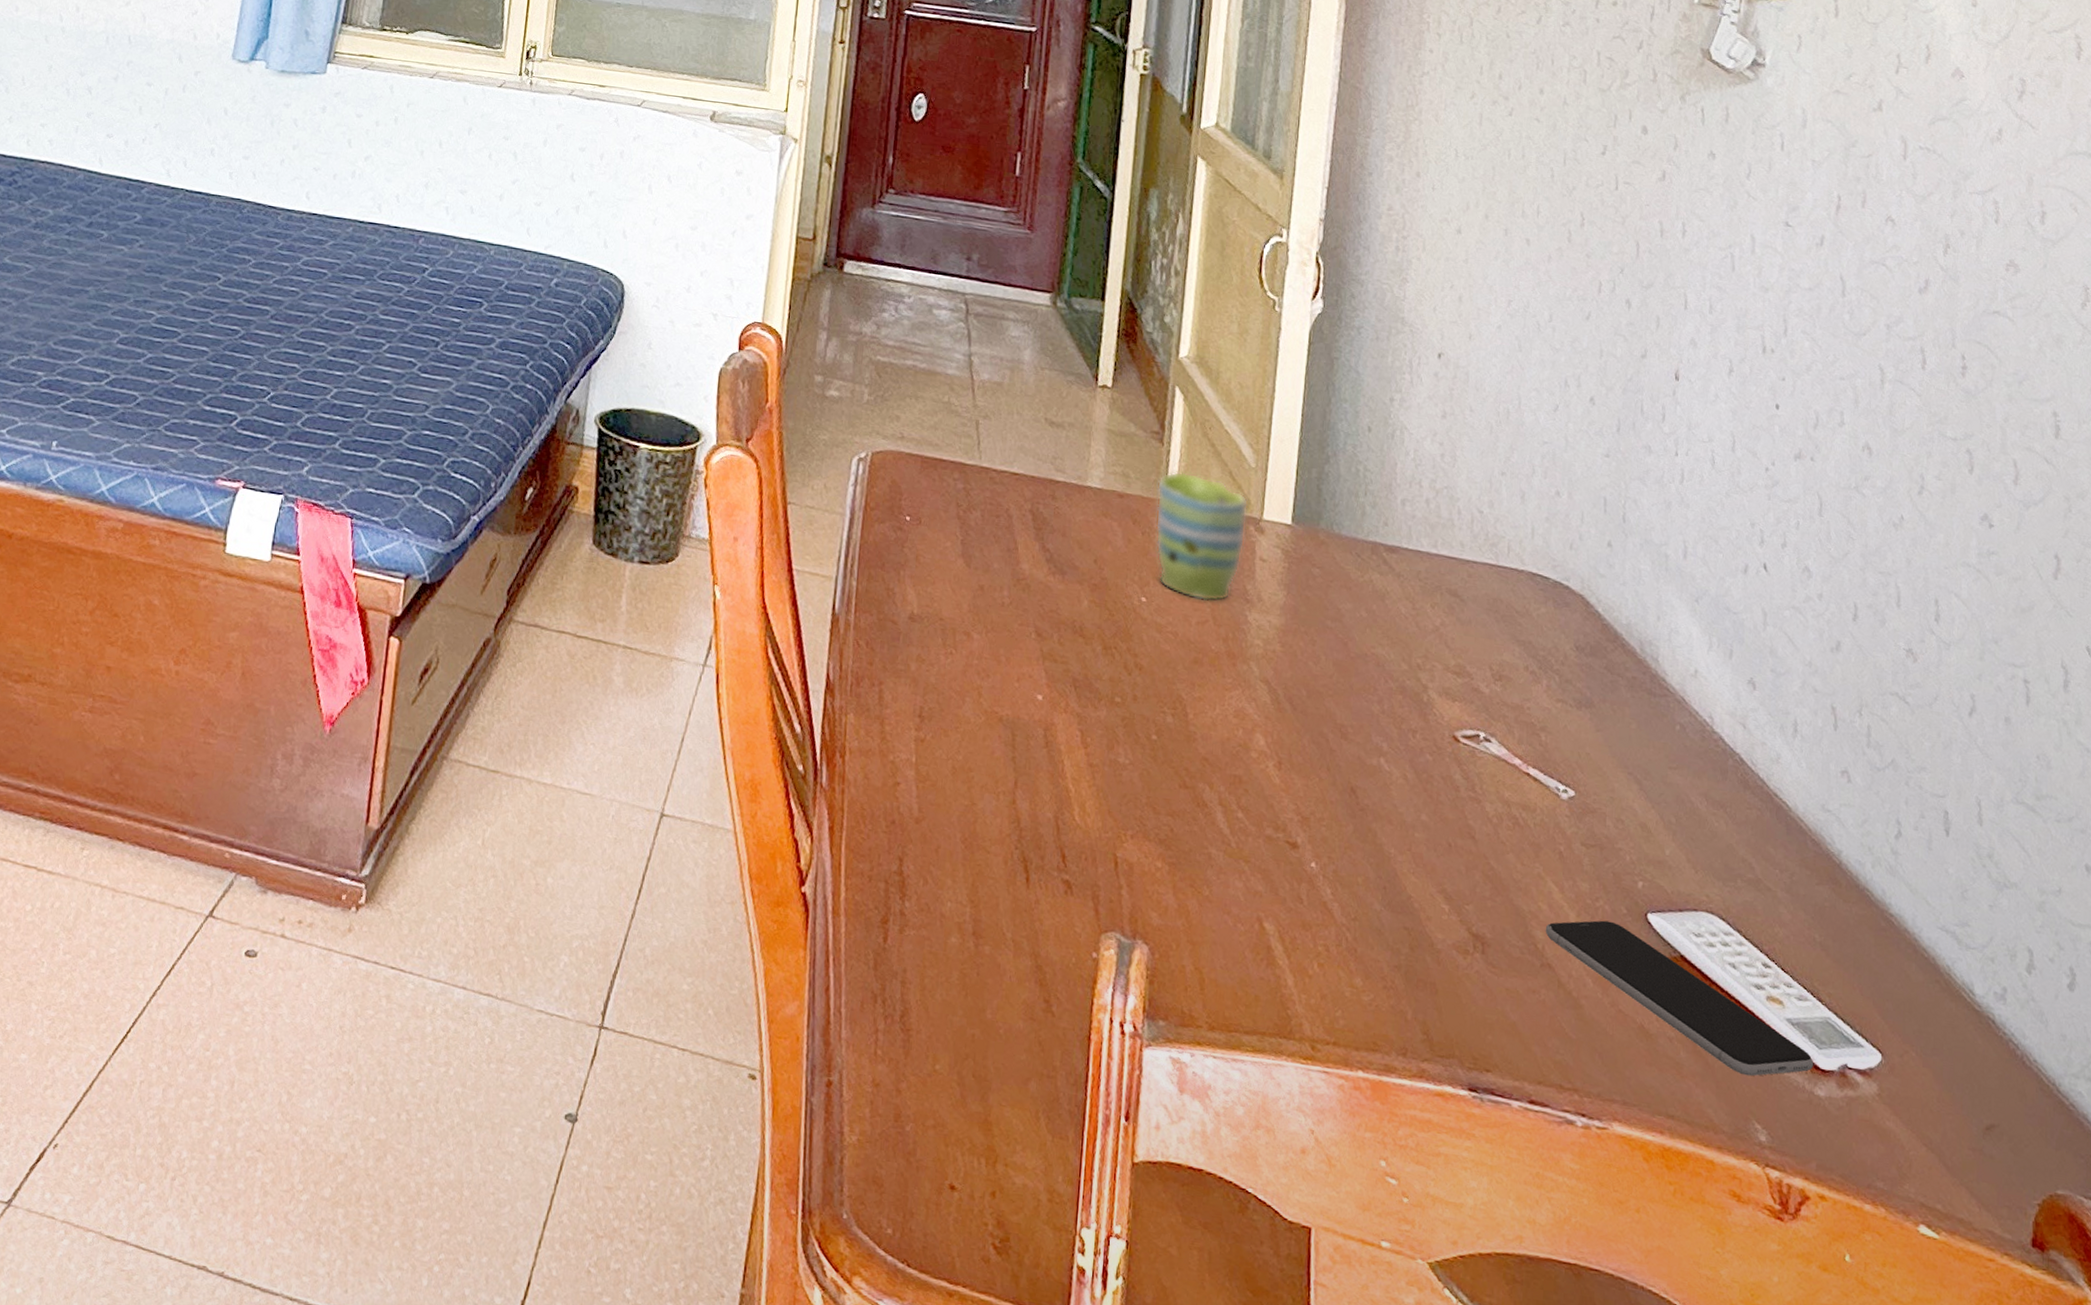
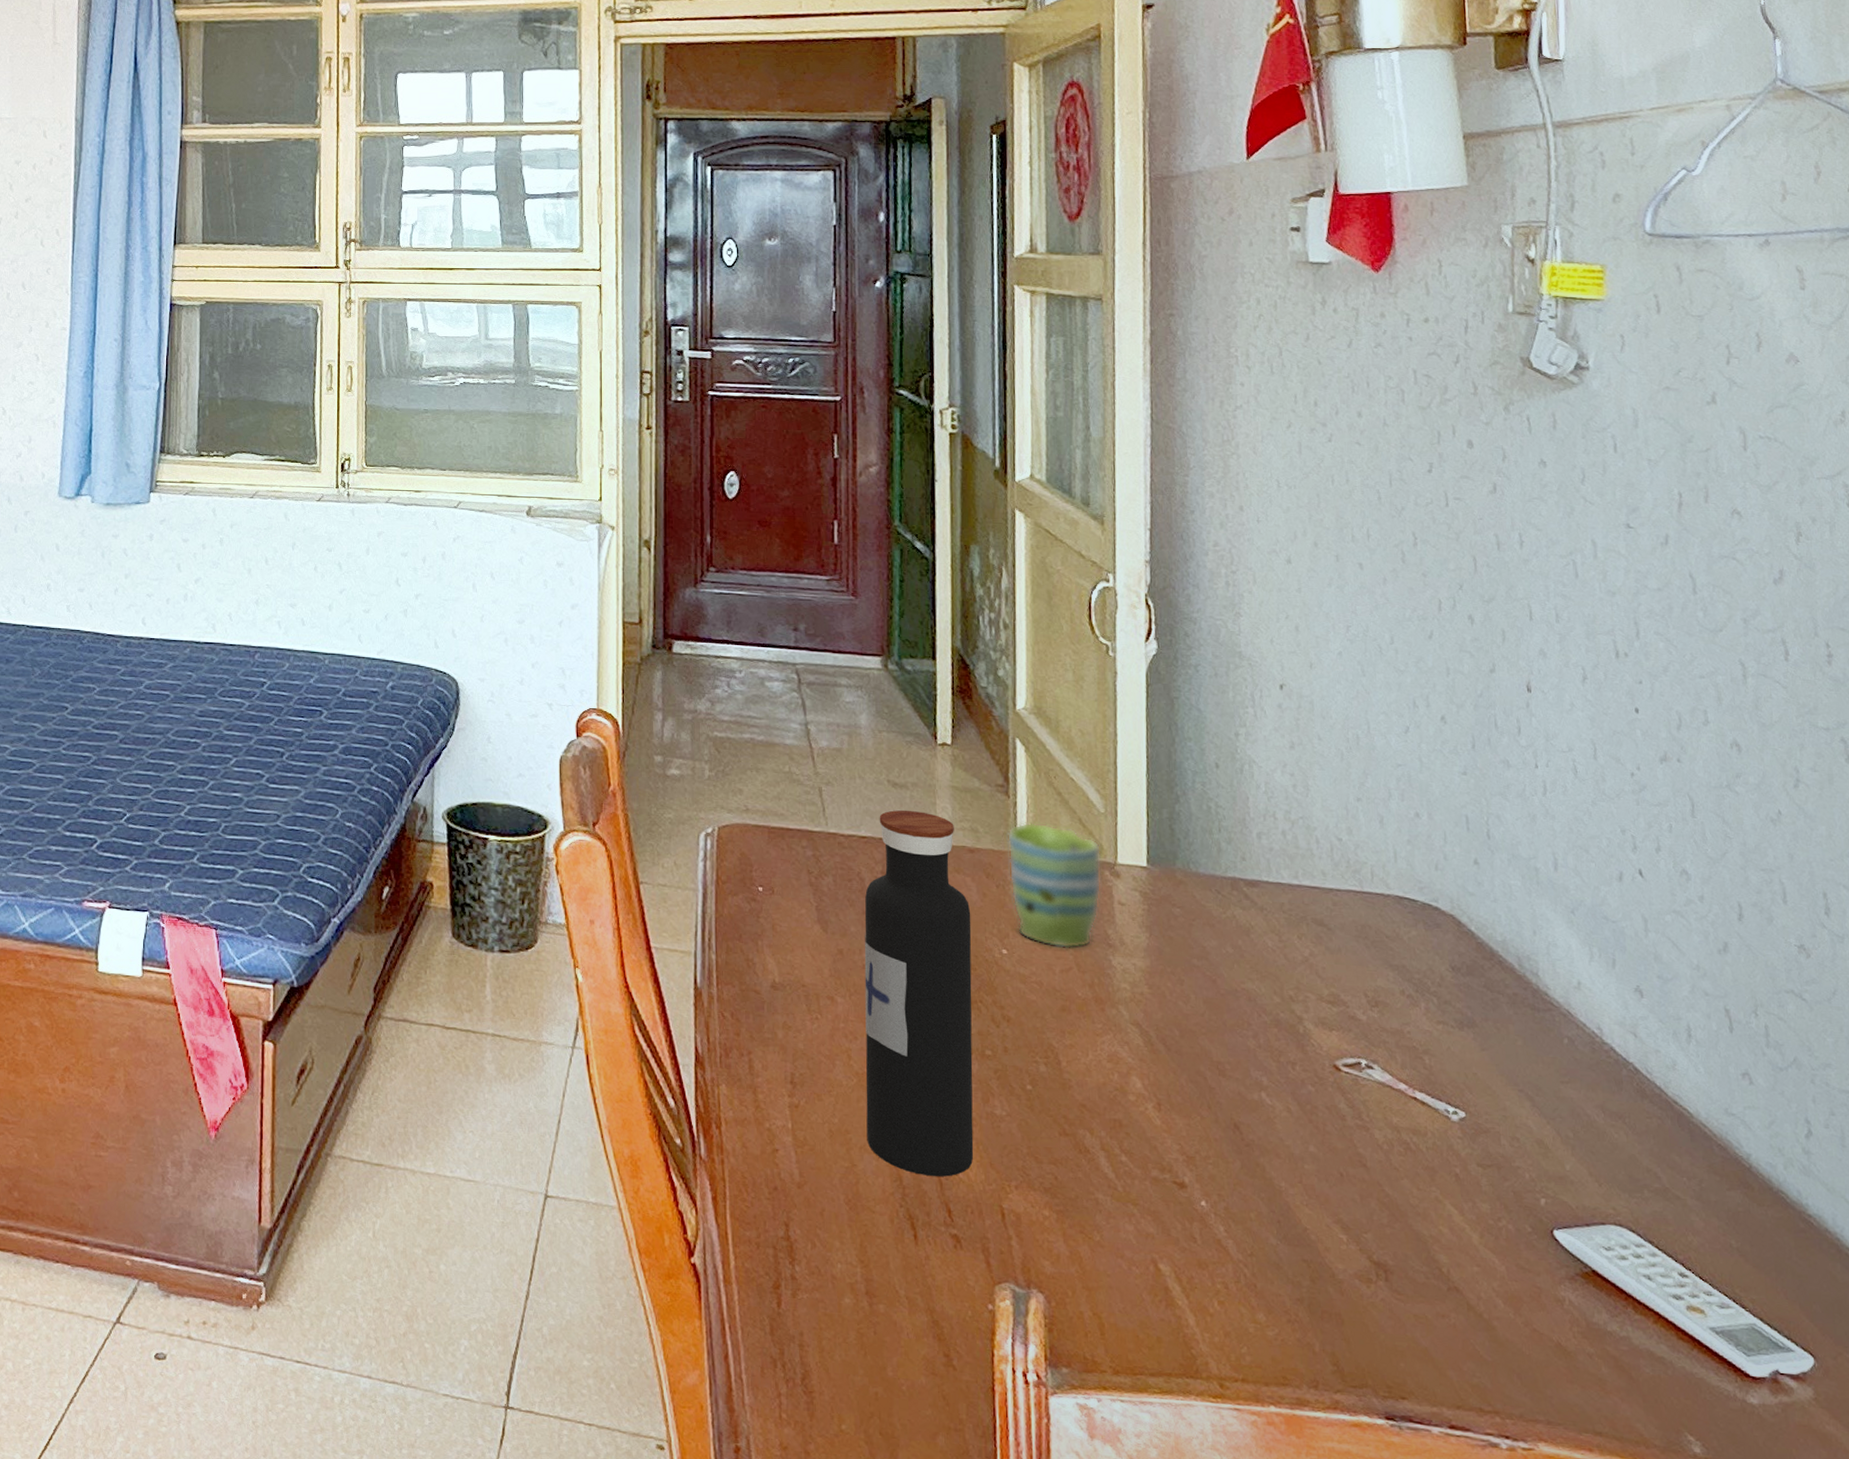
water bottle: none [989,449,1114,822] -> present [864,810,974,1177]
smartphone: present [1545,920,1814,1077] -> none [1448,1240,1744,1388]

